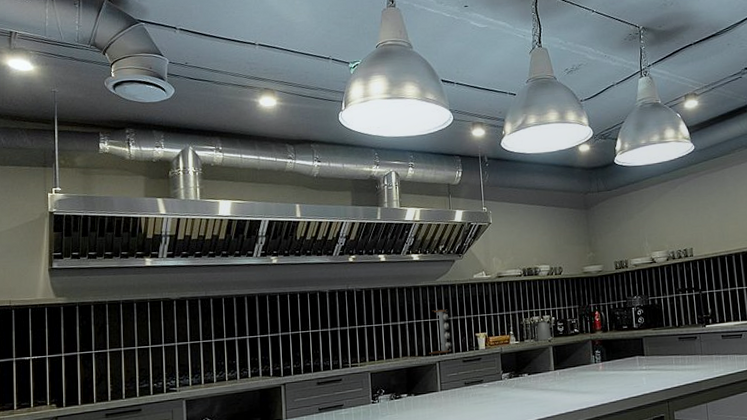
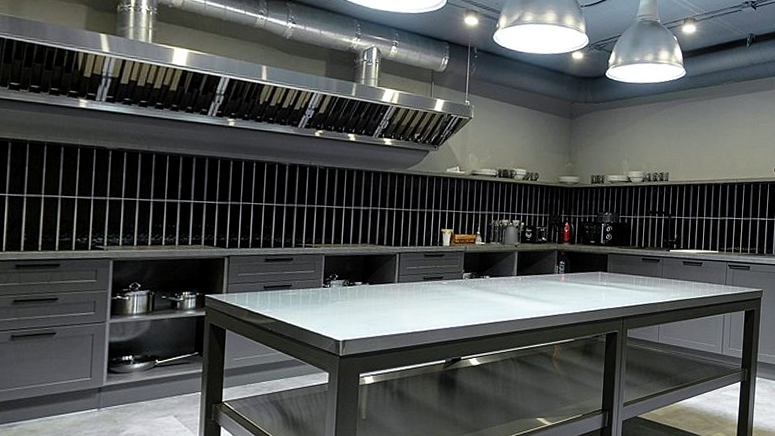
spice rack: present [429,309,451,355] -> none [390,199,416,246]

